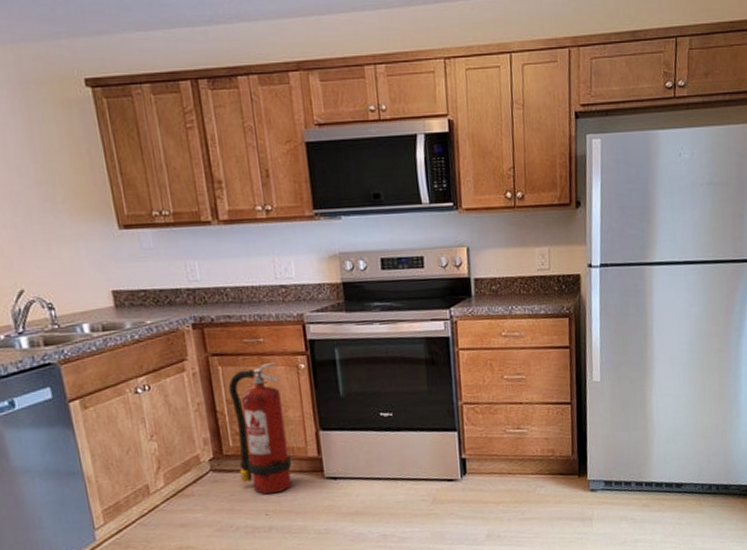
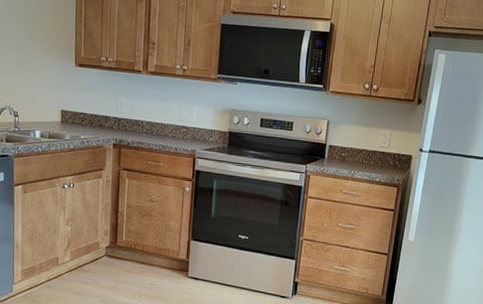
fire extinguisher: present [228,361,292,495] -> none [126,182,169,282]

